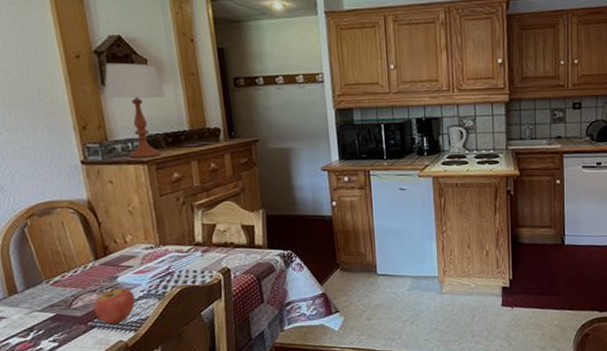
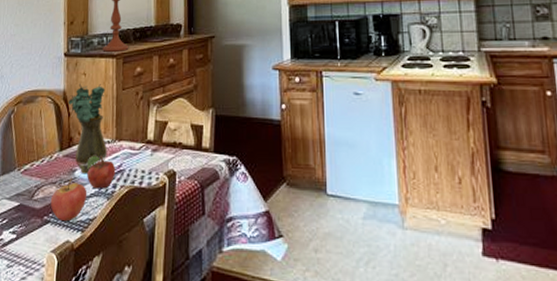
vase: none [95,192,153,280] -> present [68,83,108,174]
fruit: none [129,261,165,292] -> present [86,156,116,189]

